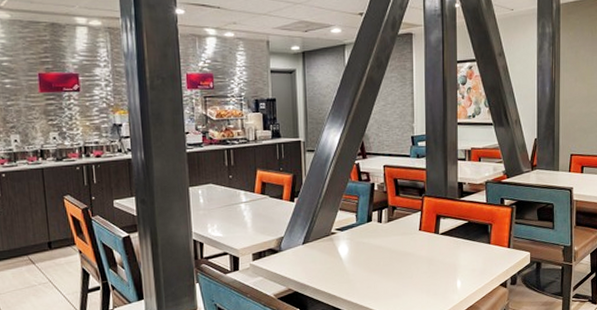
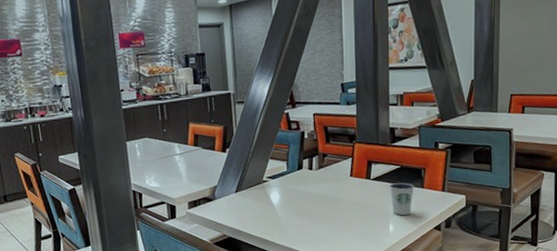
dixie cup: none [457,238,481,272] -> present [389,182,414,216]

